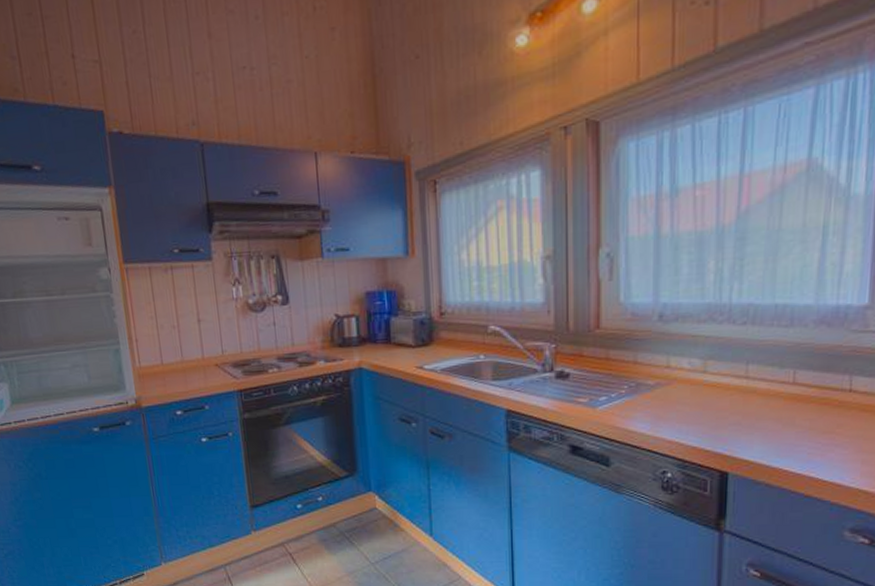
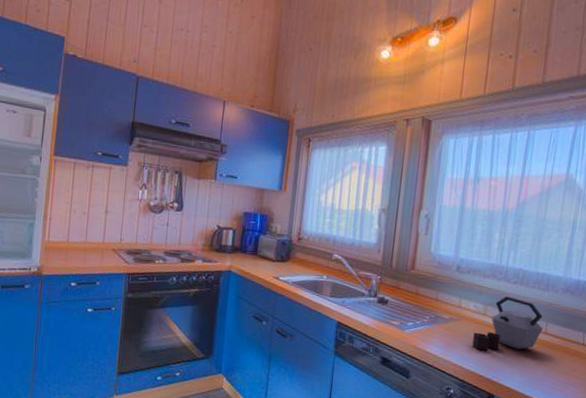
kettle: none [691,342,790,419] -> present [472,296,543,351]

